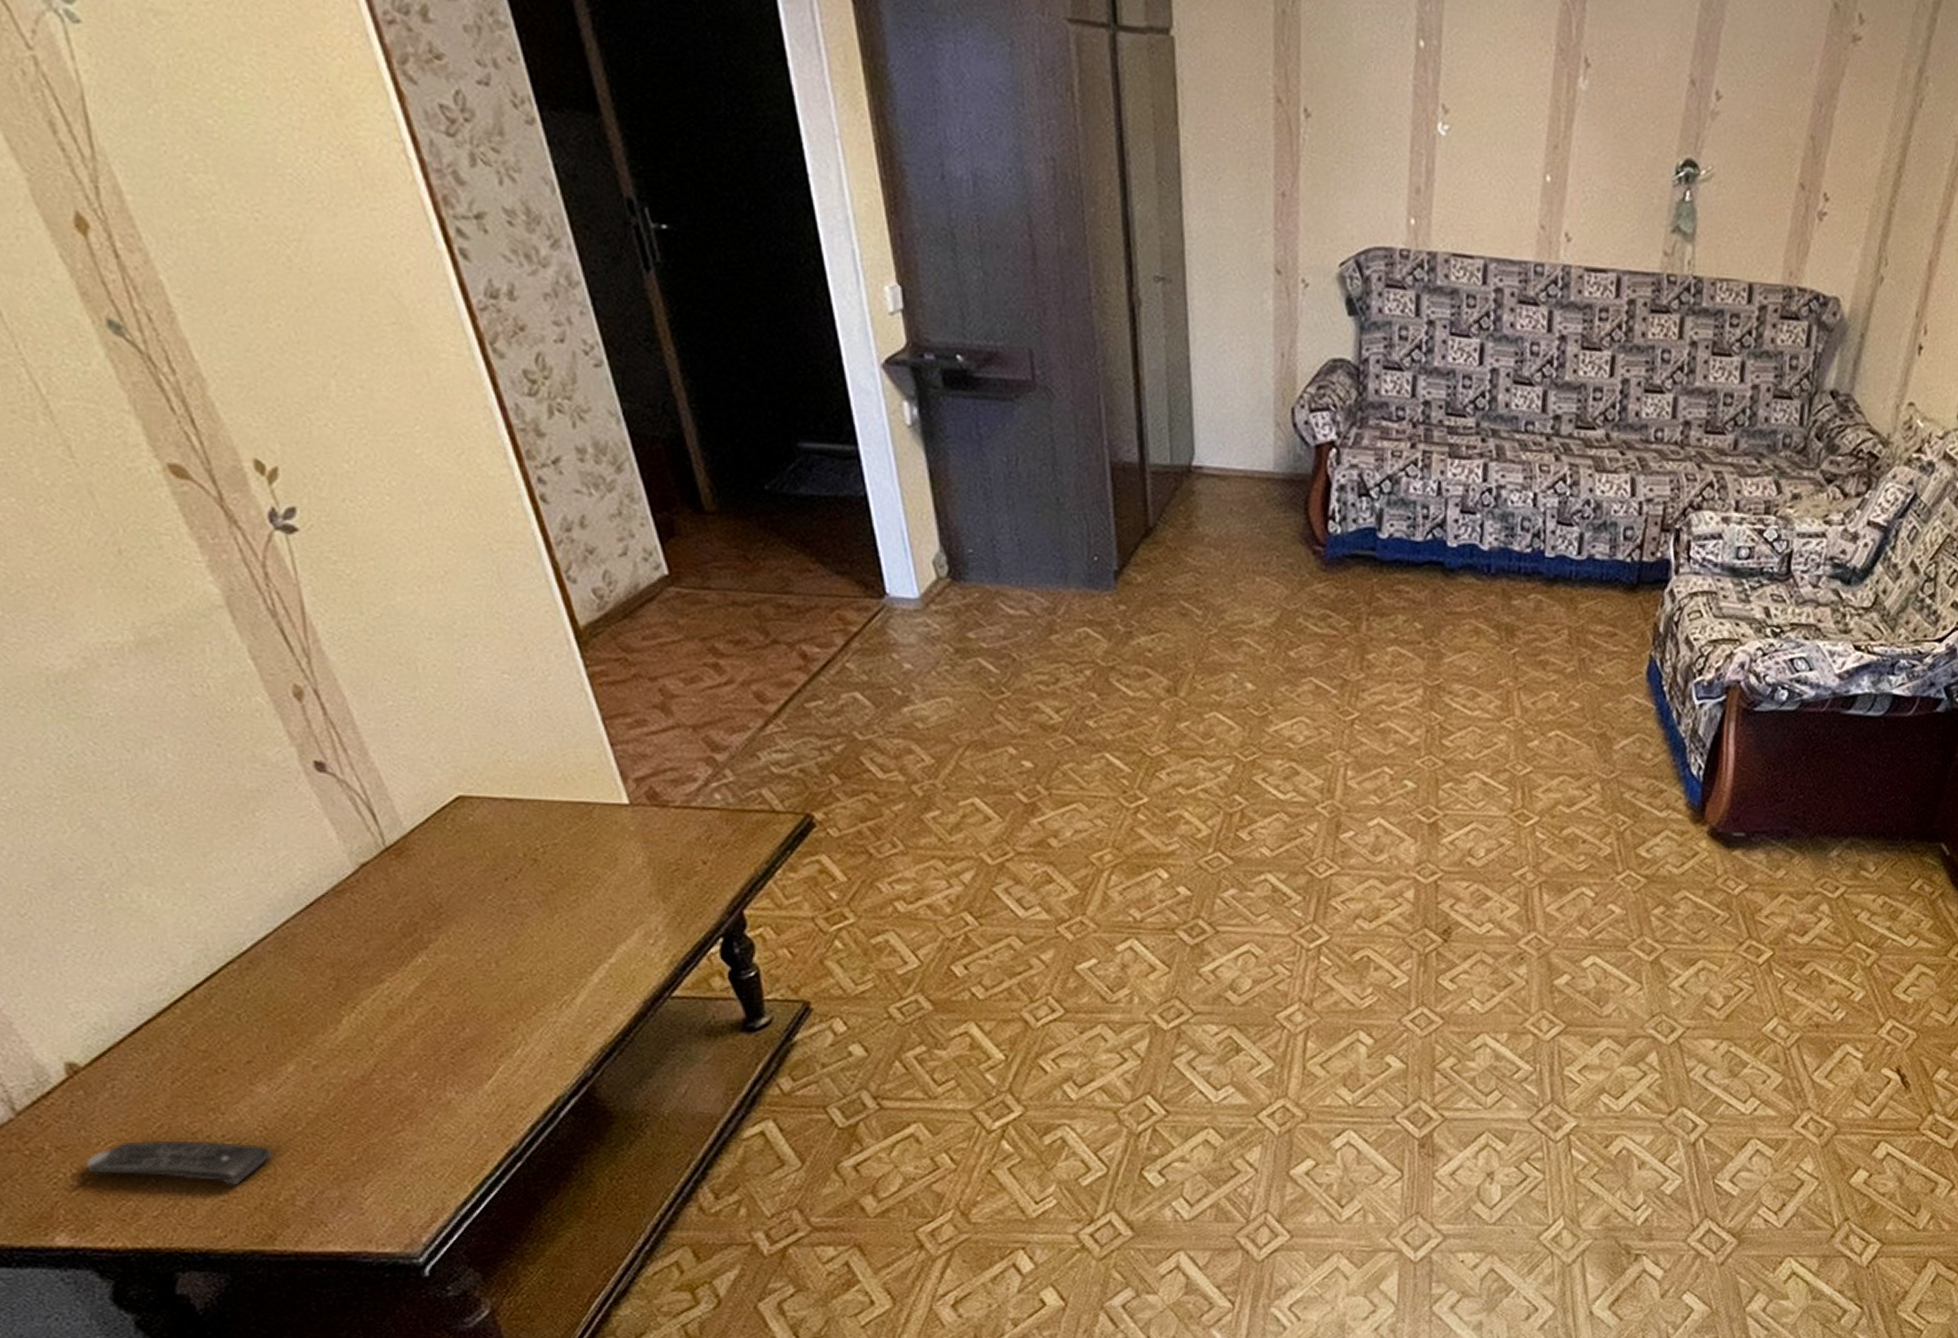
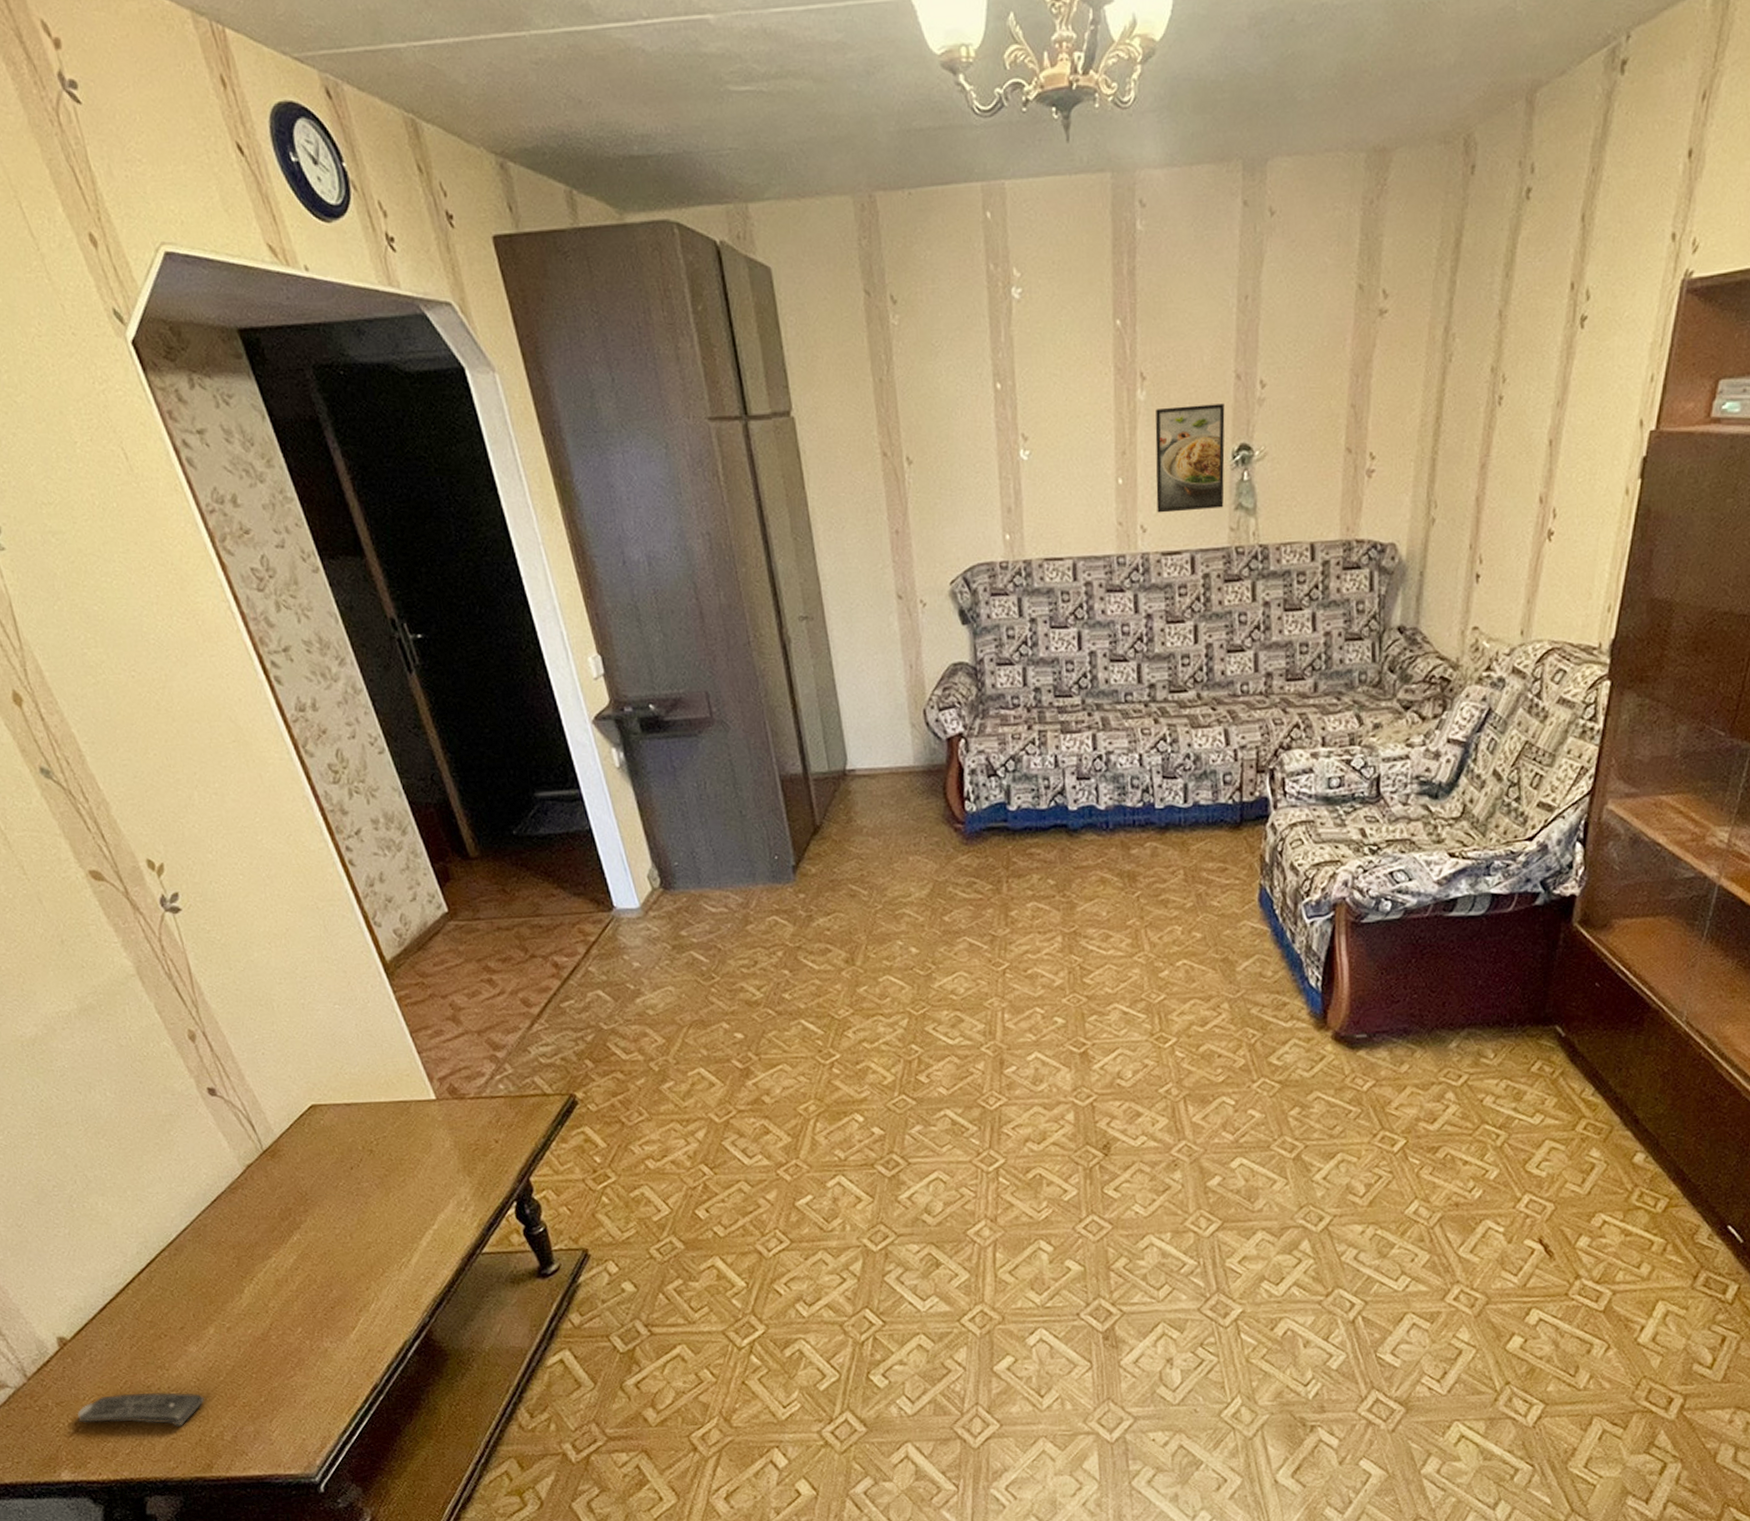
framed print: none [1585,103,1674,228] -> present [1155,403,1225,513]

